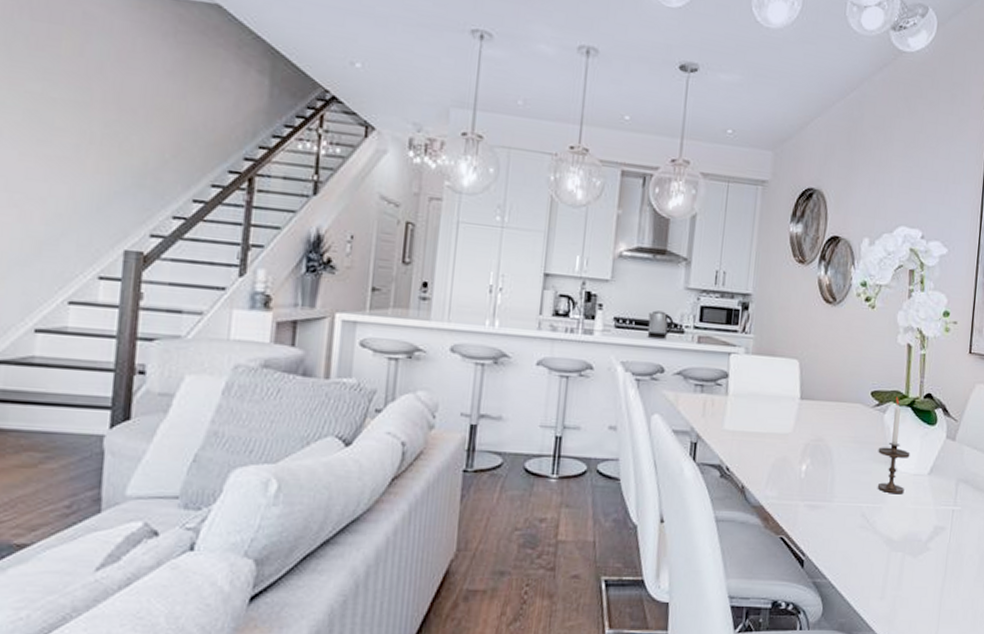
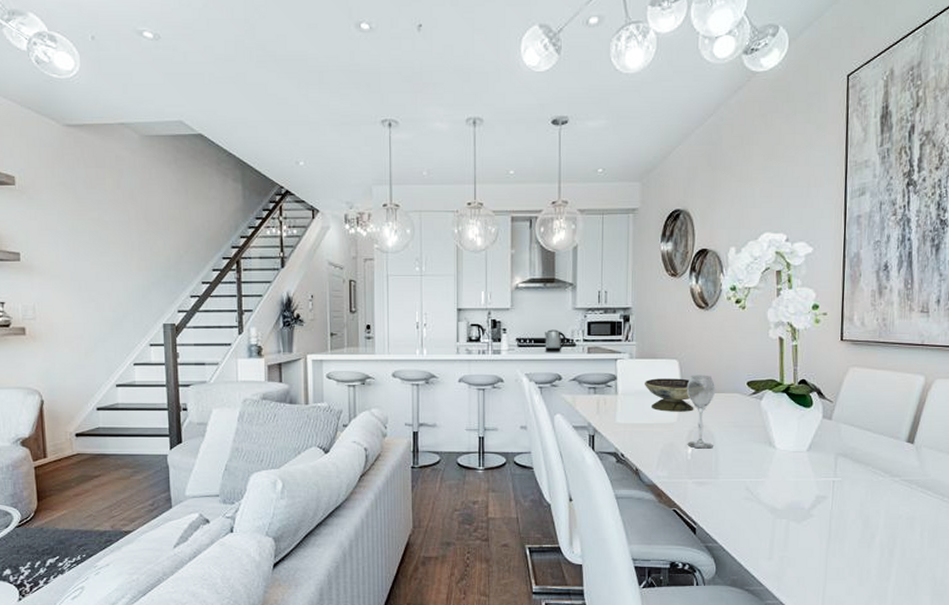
decorative bowl: none [760,379,813,422] -> present [645,378,694,412]
wineglass: none [801,378,838,466] -> present [686,375,716,449]
candlestick: present [877,397,910,495] -> none [757,385,788,470]

